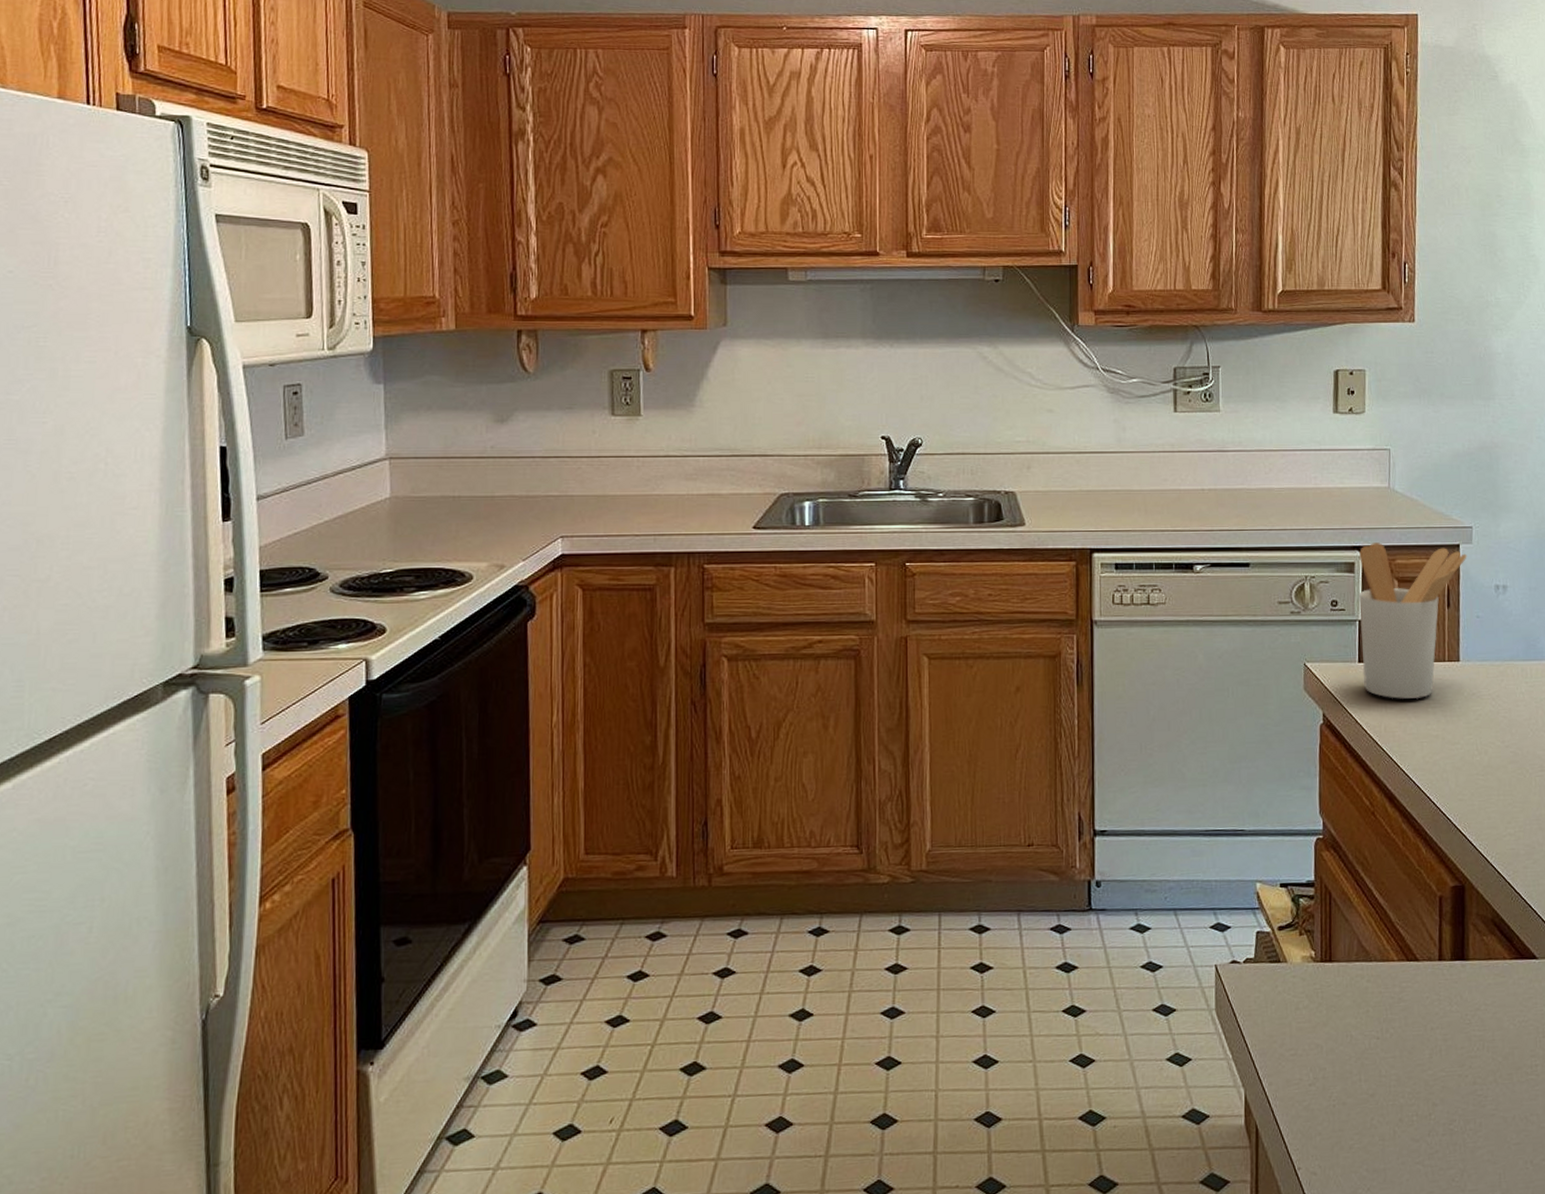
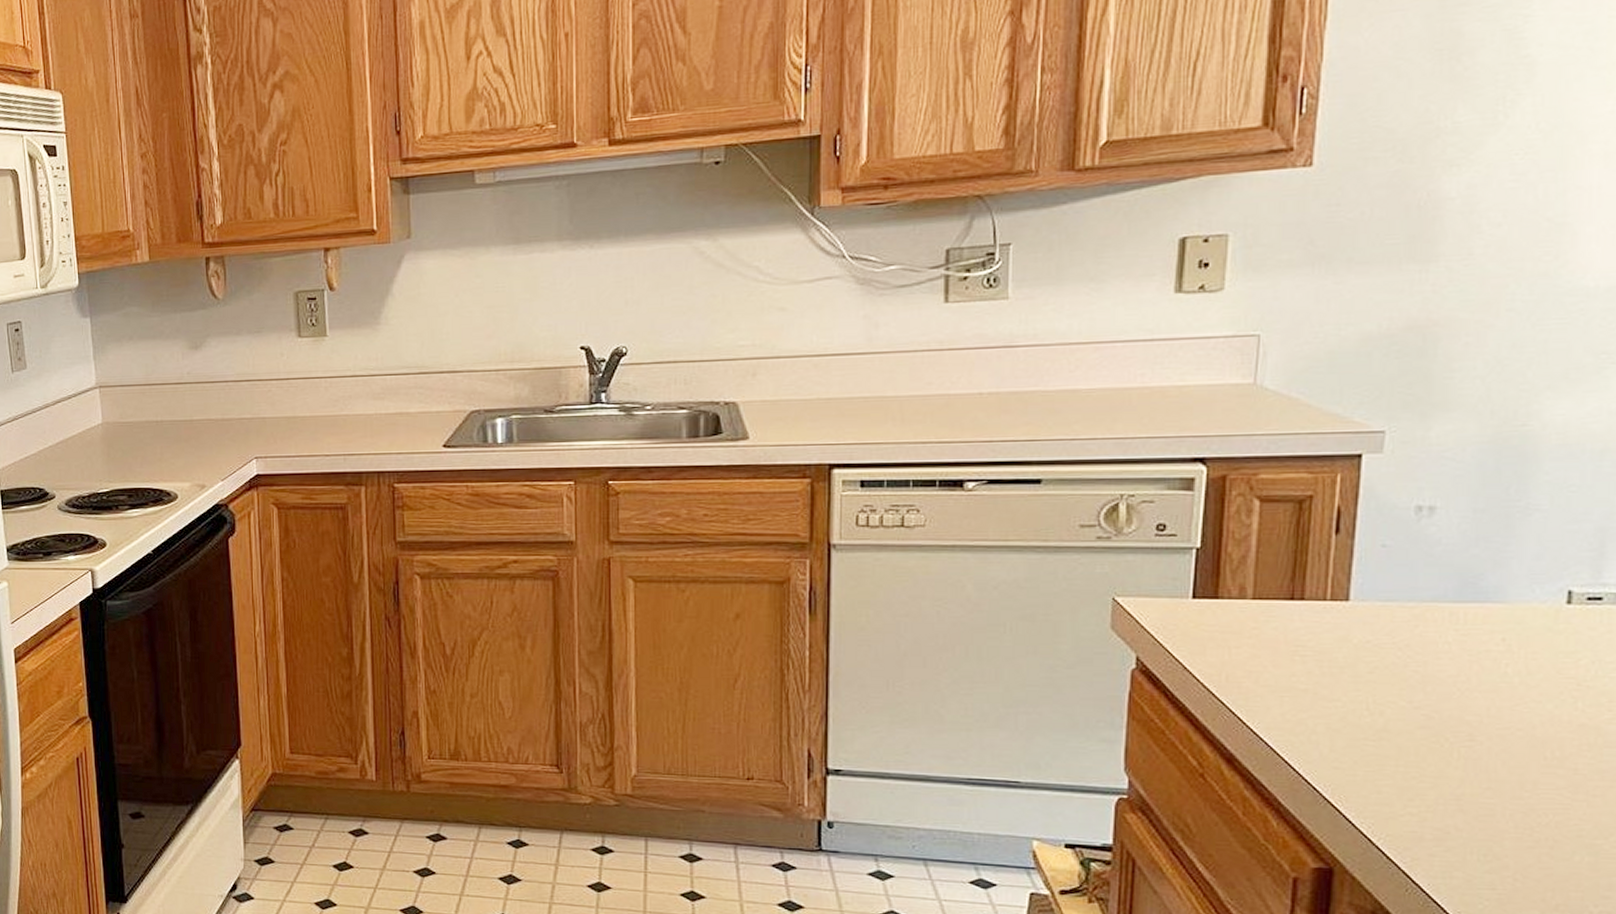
utensil holder: present [1358,542,1467,700] -> none [1197,453,1373,645]

